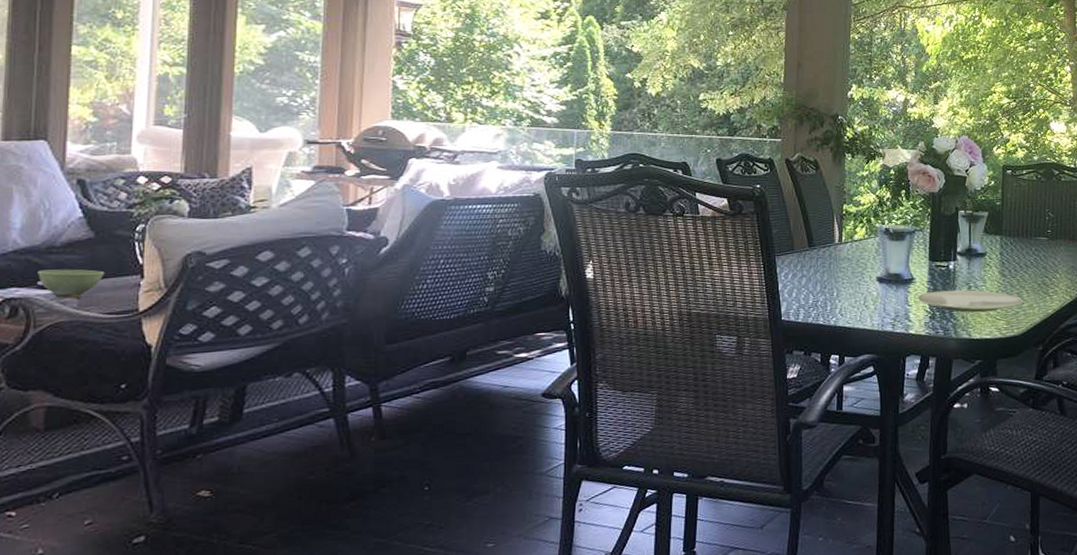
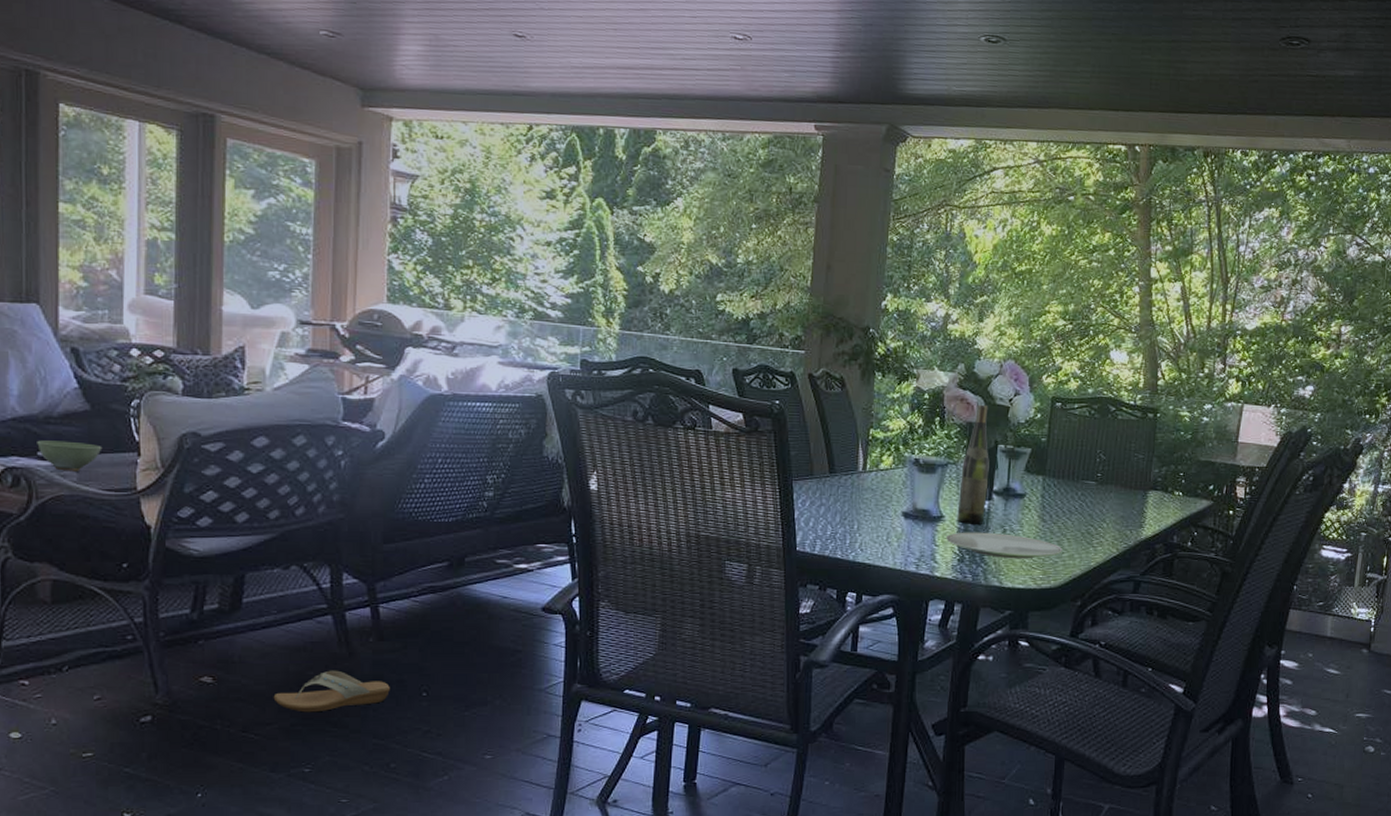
sandal: none [272,472,392,518] -> present [273,670,390,713]
wine bottle: none [926,176,952,284] -> present [957,404,989,524]

